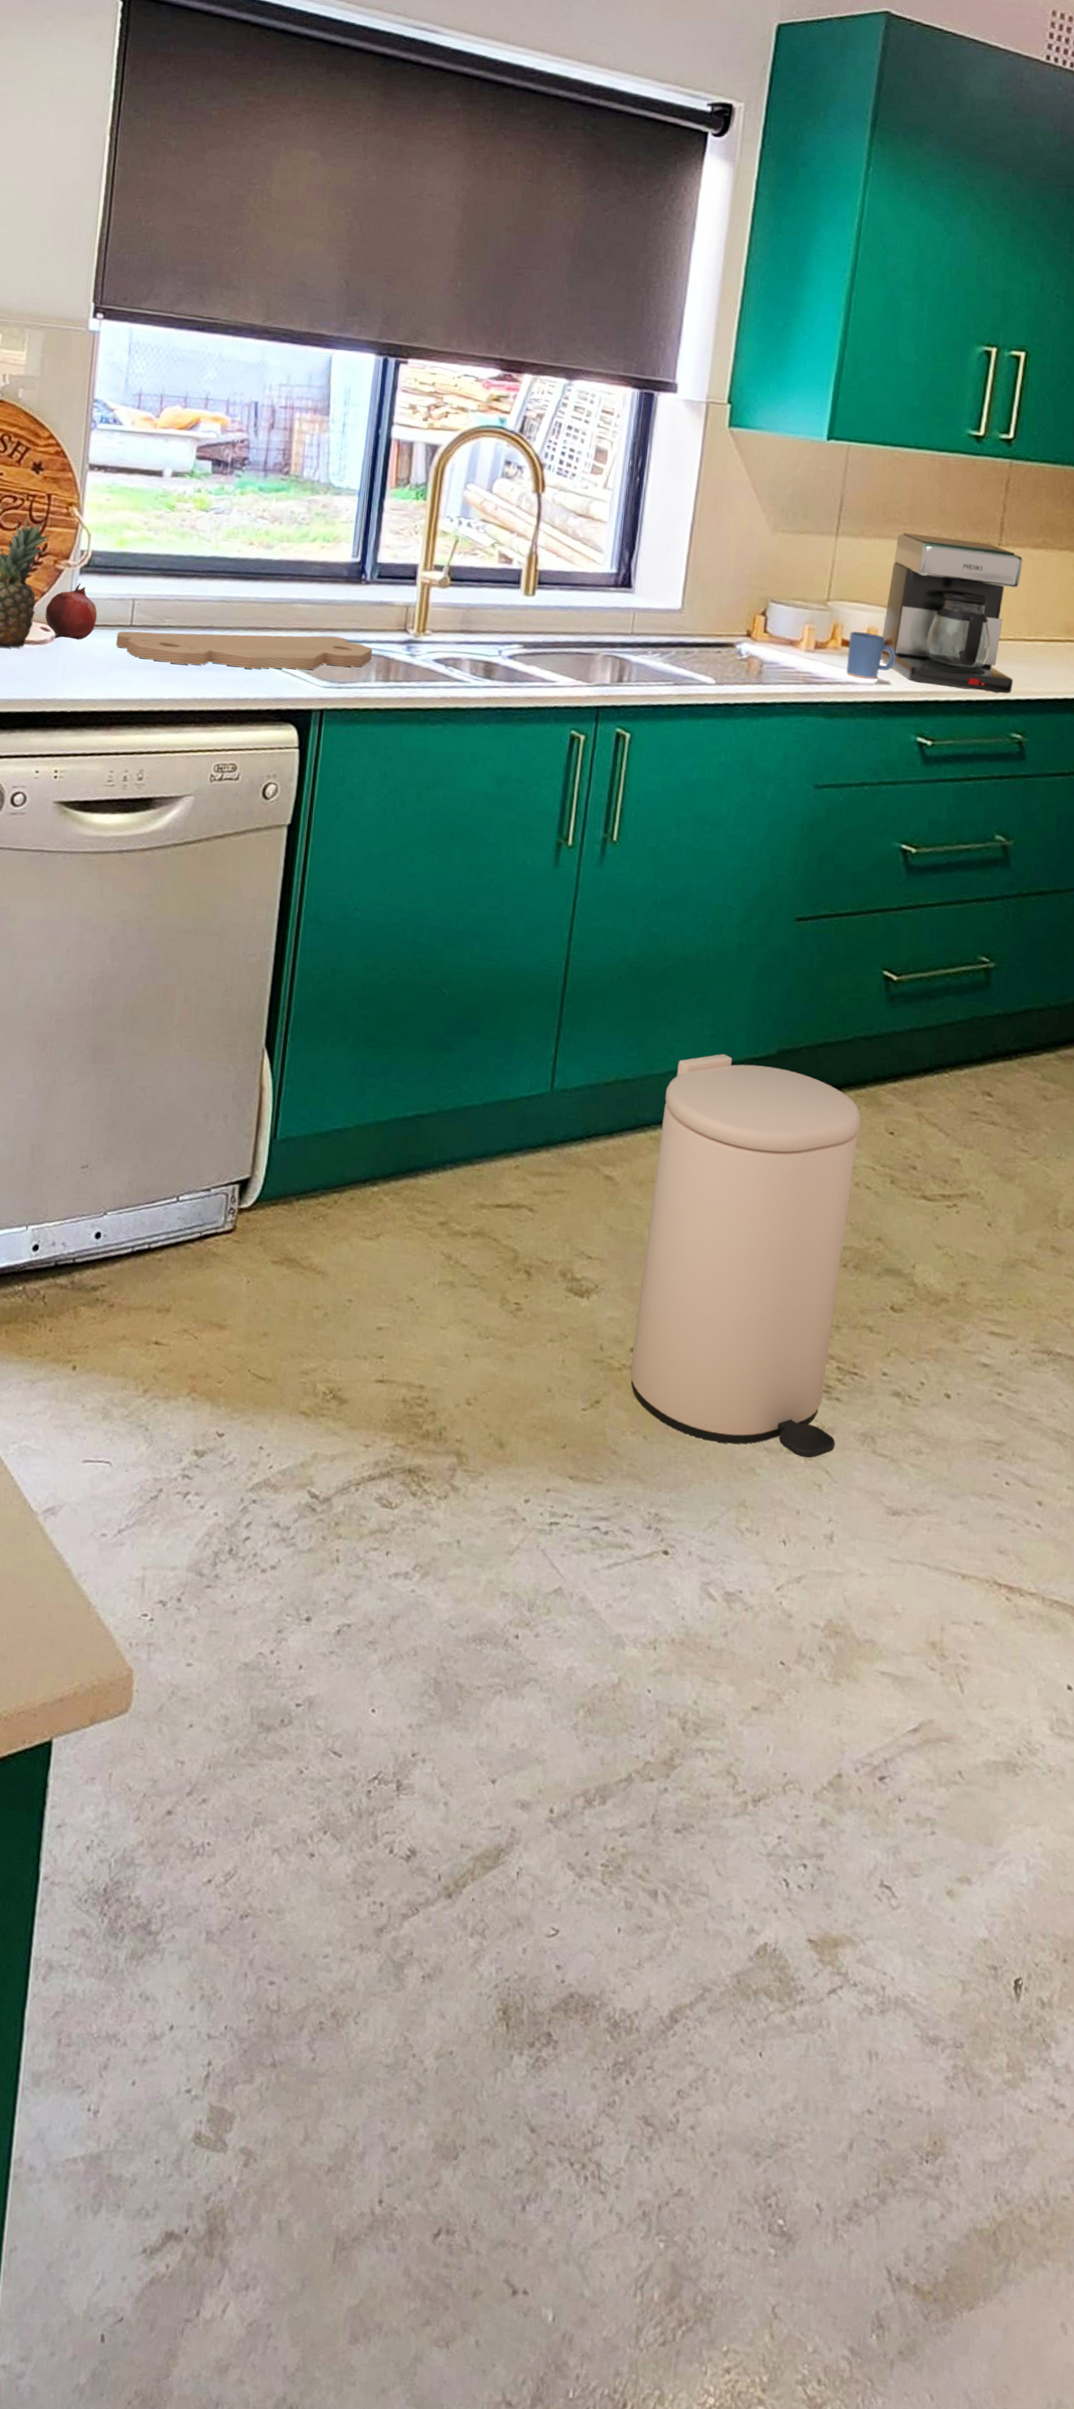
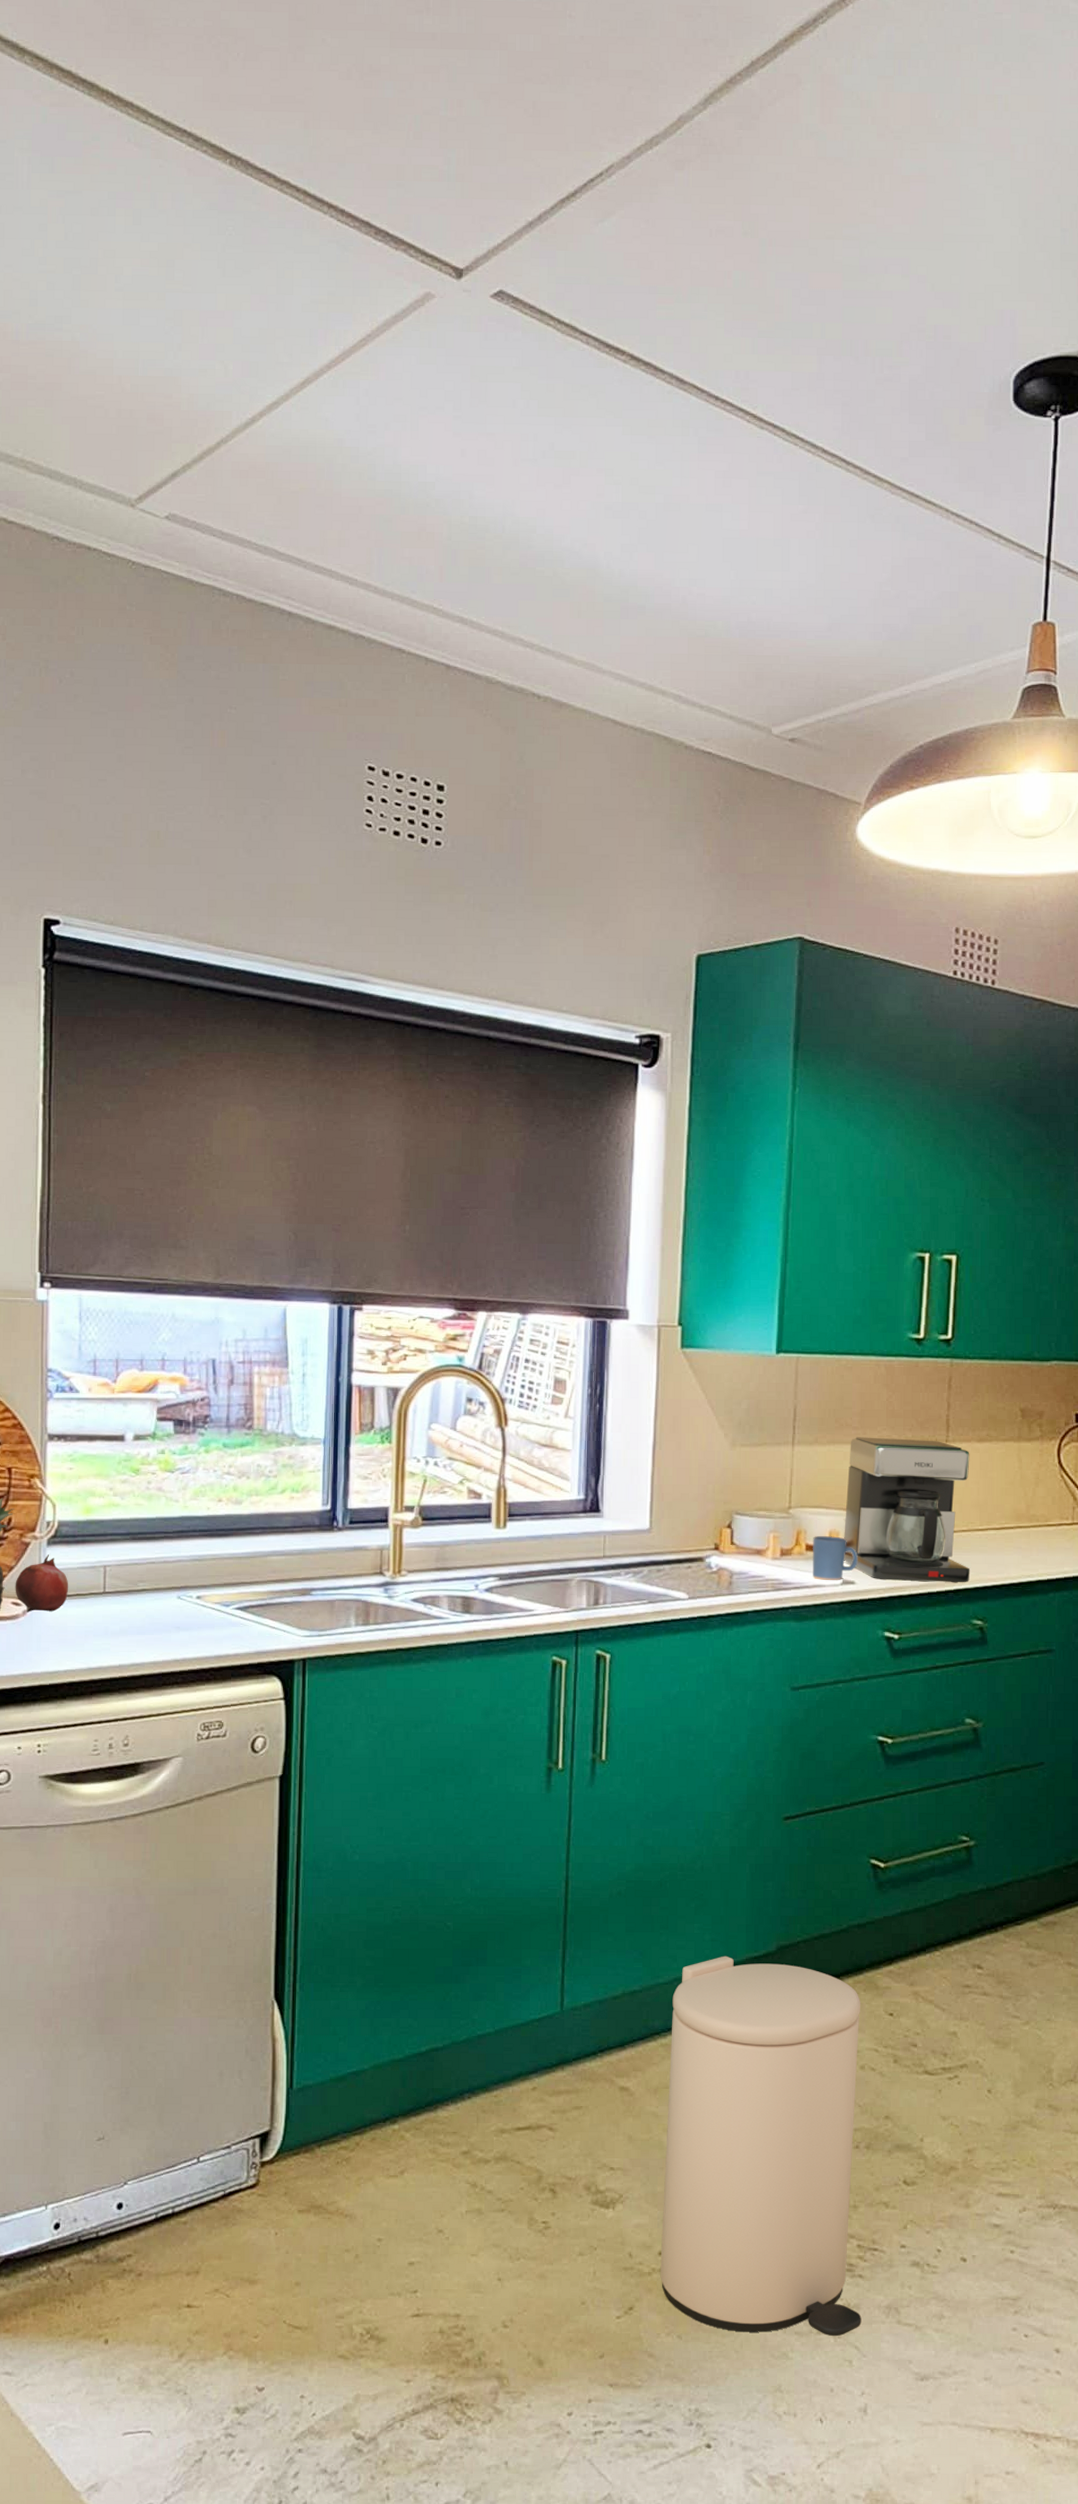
cutting board: present [116,631,373,670] -> none [90,1584,350,1627]

